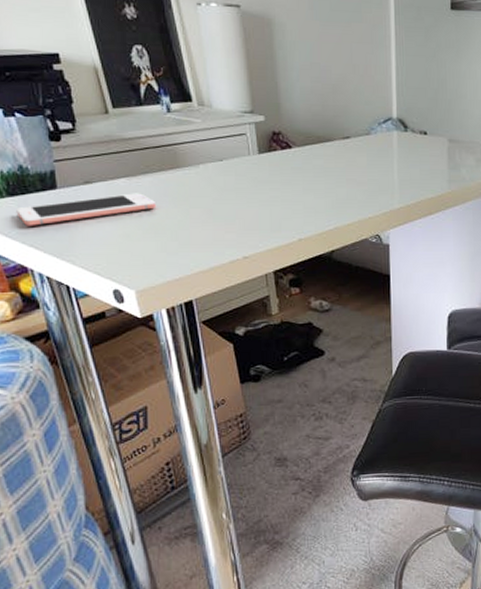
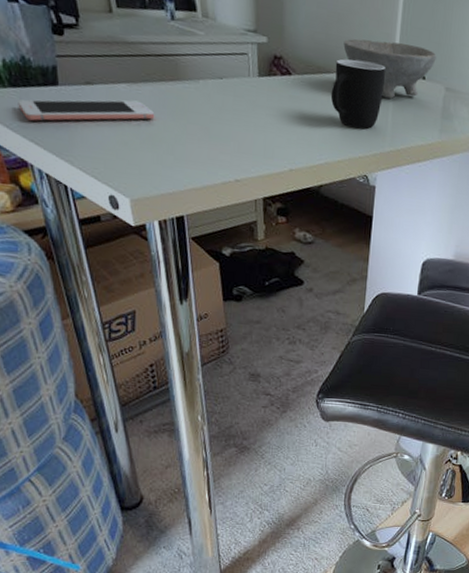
mug: none [333,125,386,189] -> present [330,59,385,129]
bowl: none [341,104,436,157] -> present [343,39,437,99]

